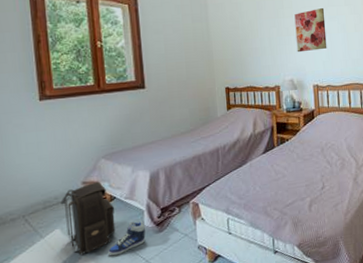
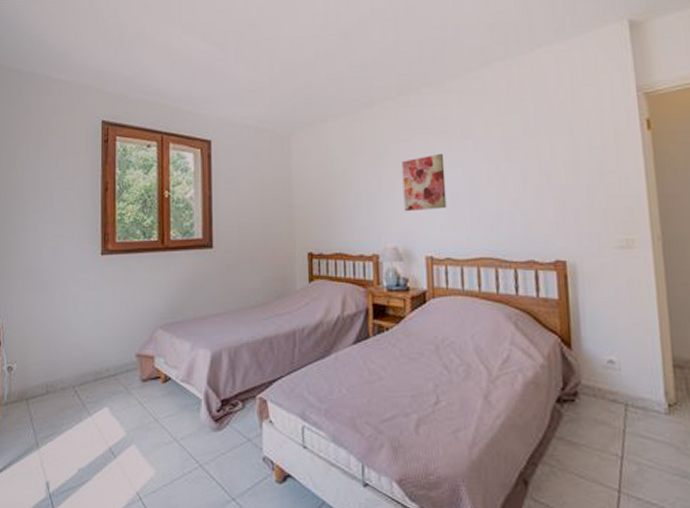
backpack: present [60,181,116,255] -> none [112,356,169,443]
sneaker: present [108,221,146,256] -> none [158,412,201,452]

